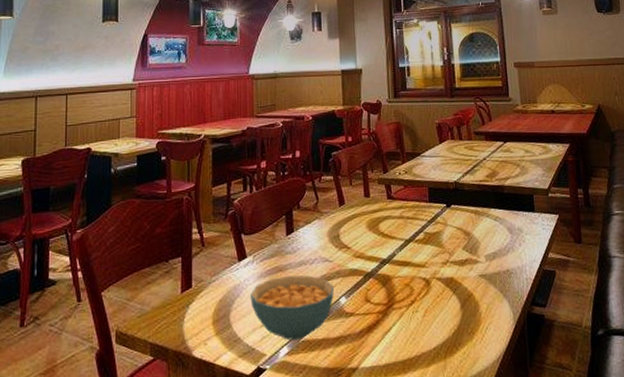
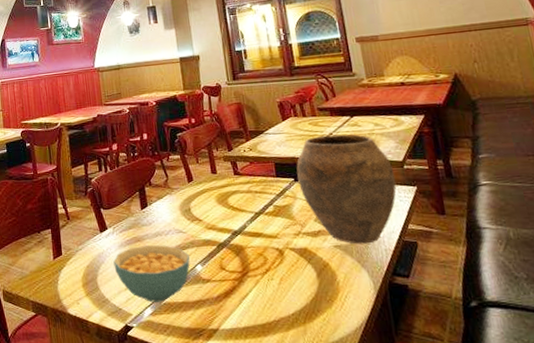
vase: none [449,159,541,274] -> present [296,134,397,244]

